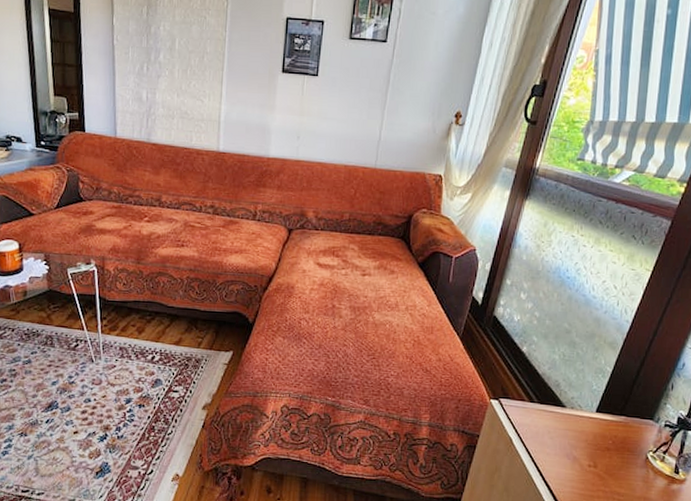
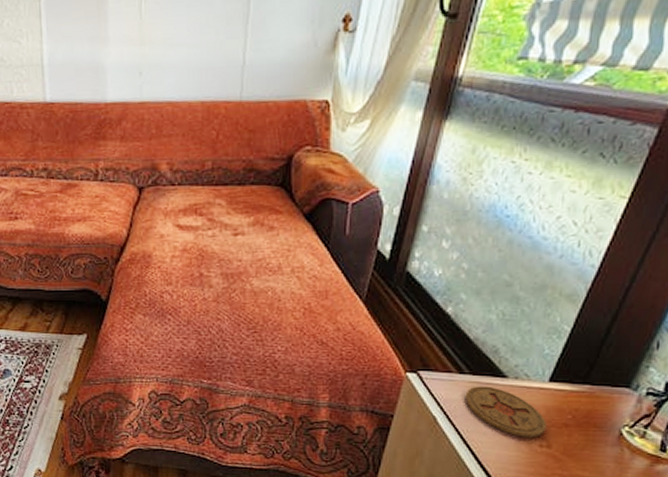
coaster: none [534,413,594,459] -> present [465,386,547,438]

